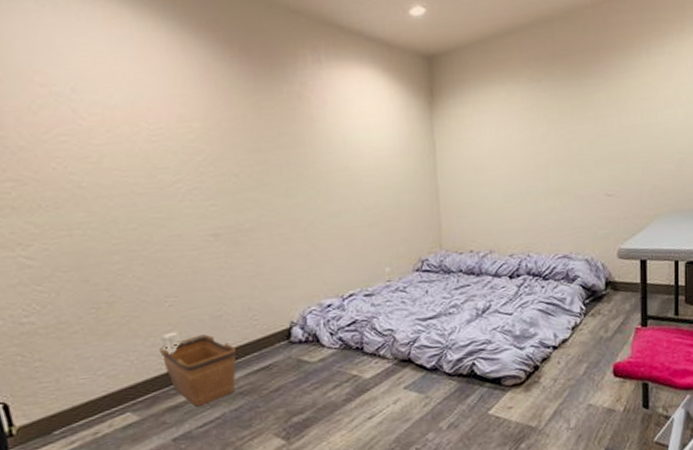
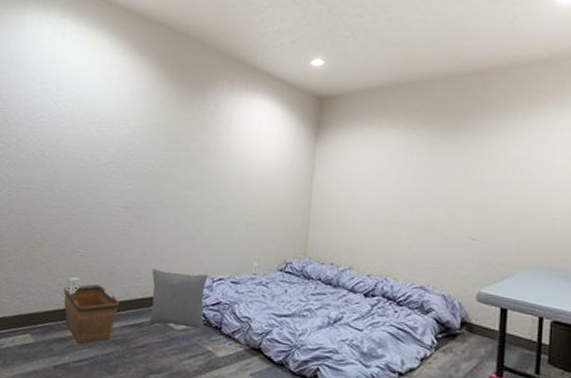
pillow: none [267,293,344,365] -> present [148,268,208,331]

